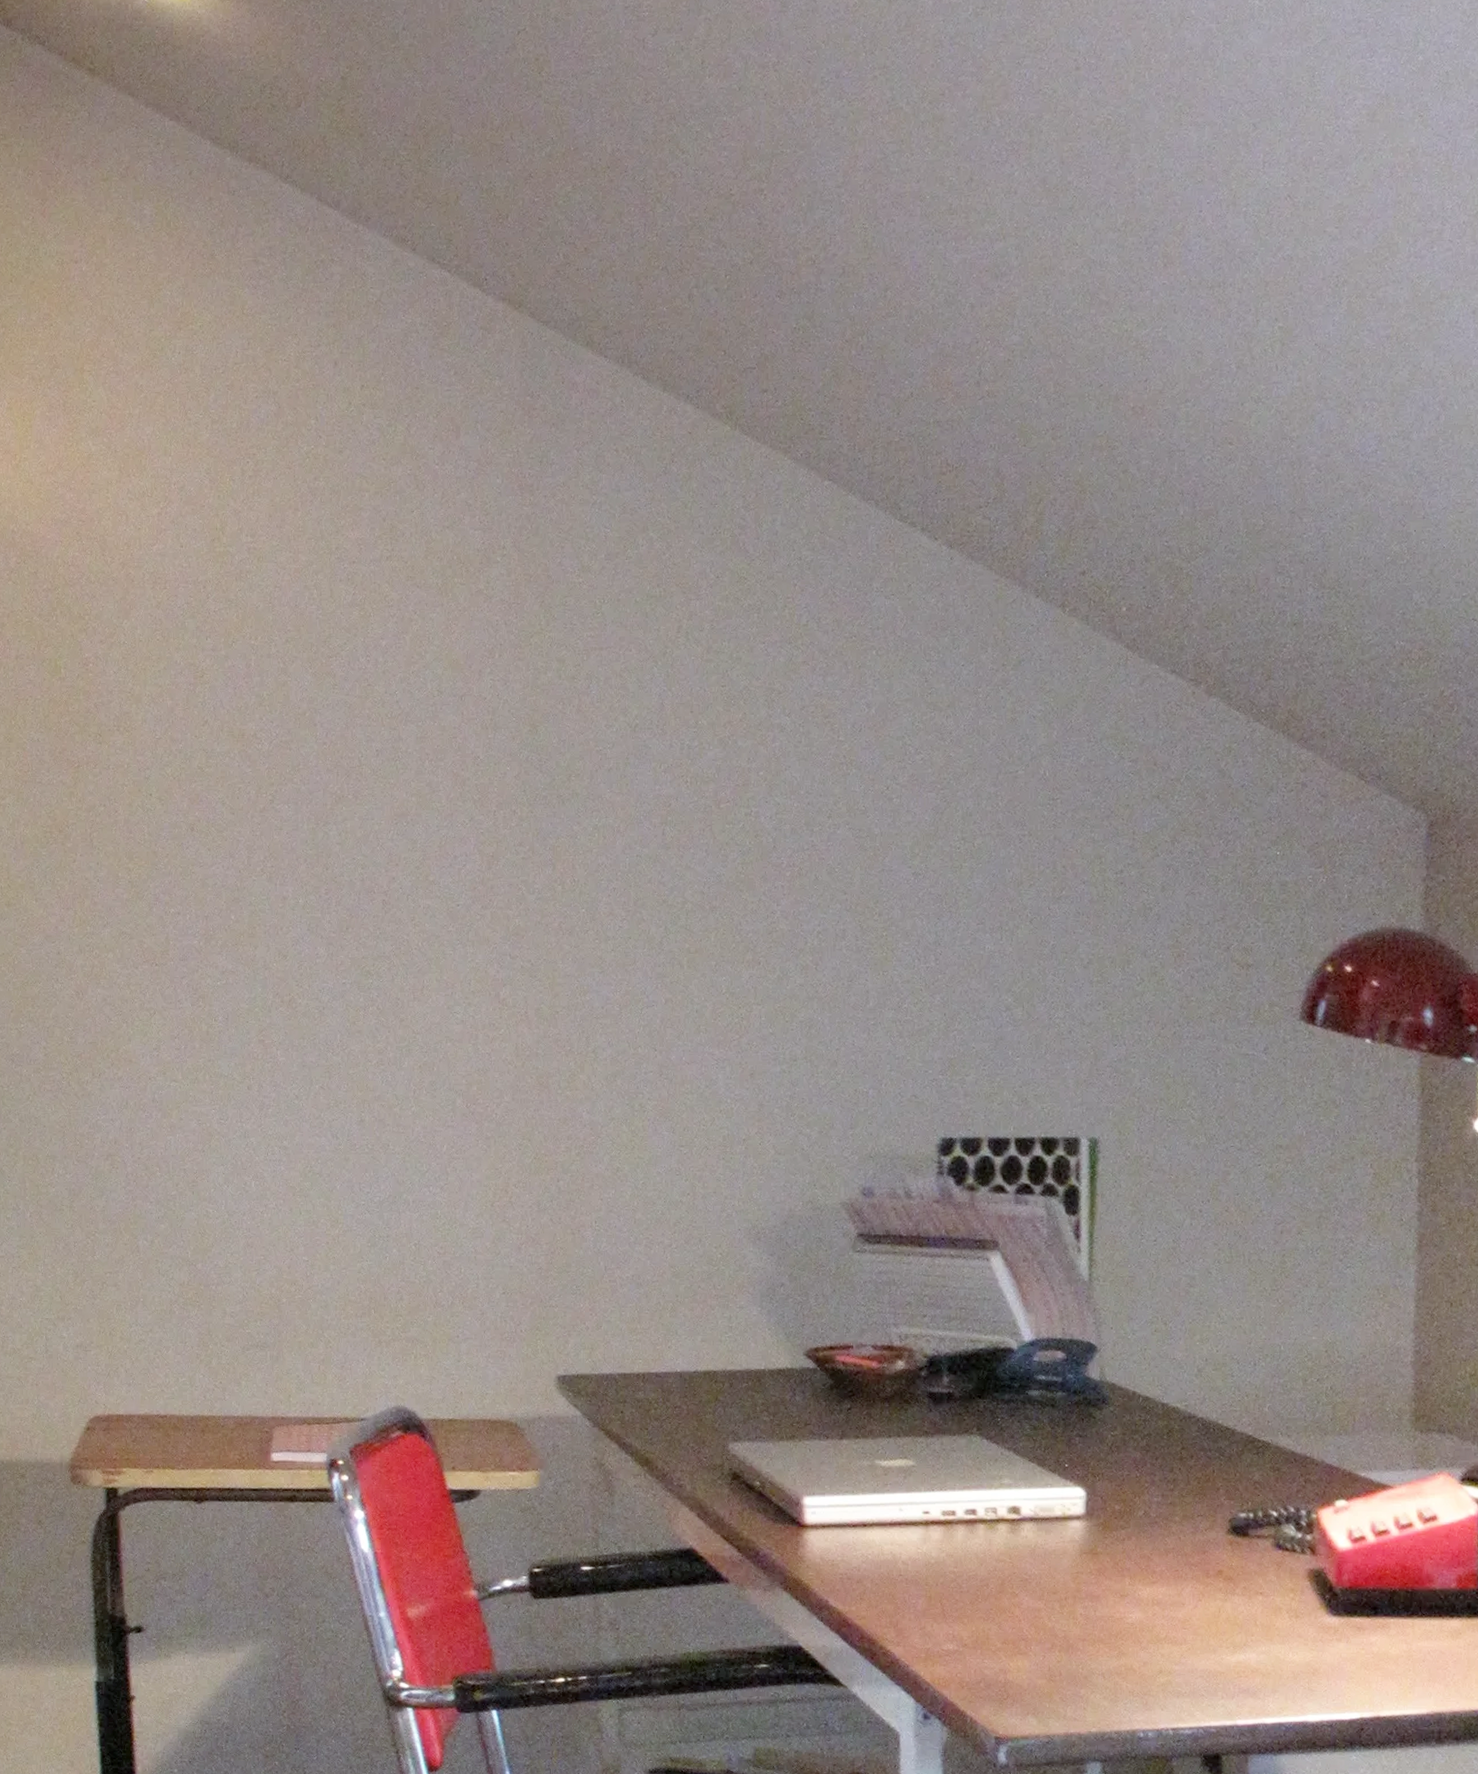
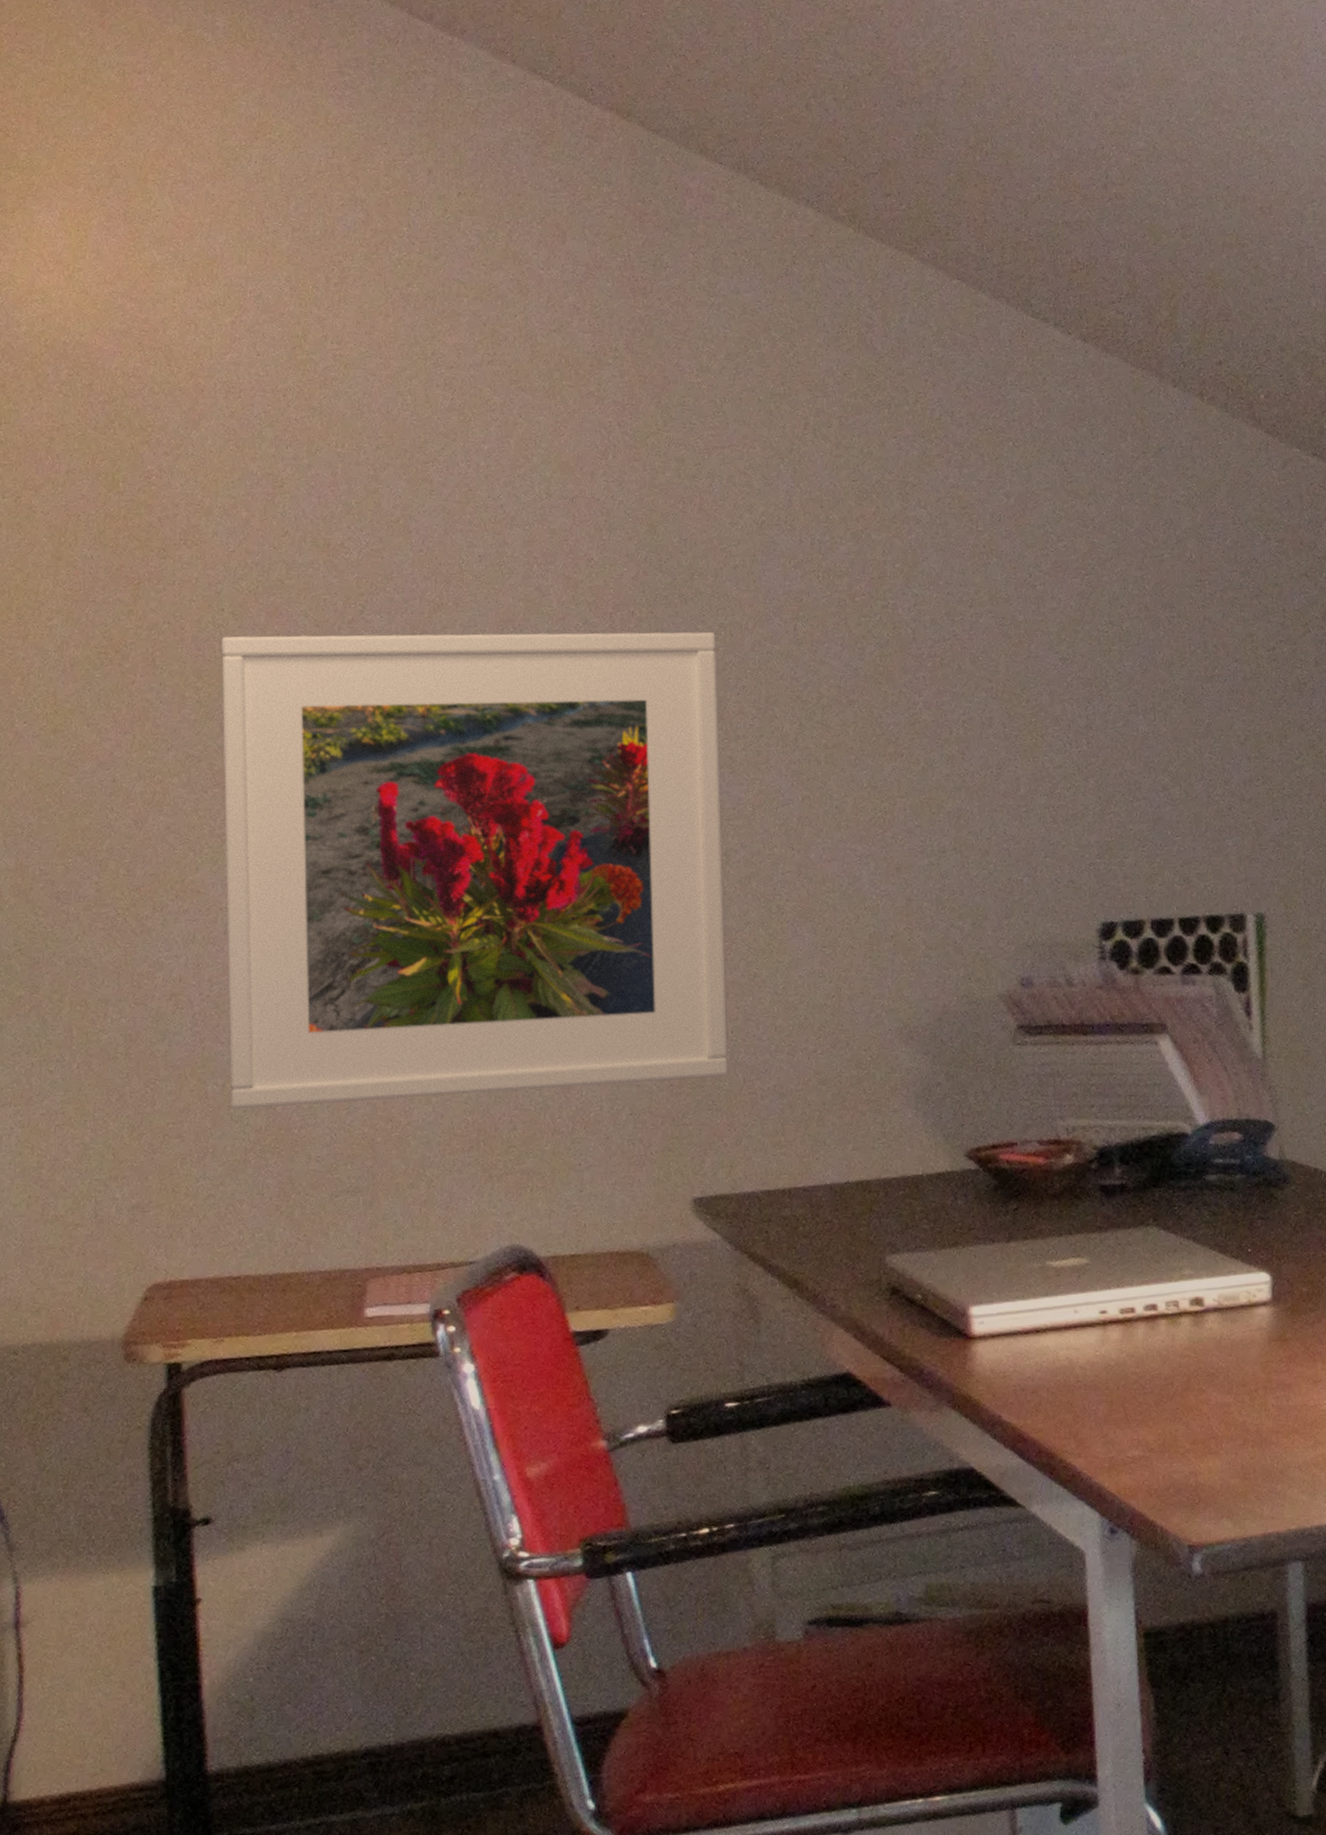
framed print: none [150,820,591,1264] -> present [221,631,728,1109]

